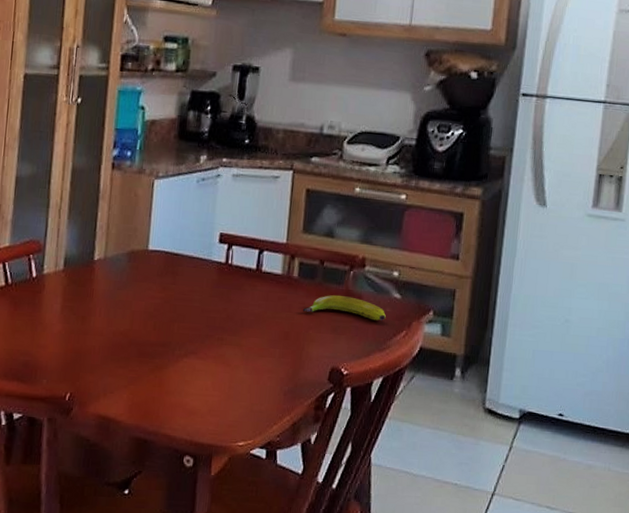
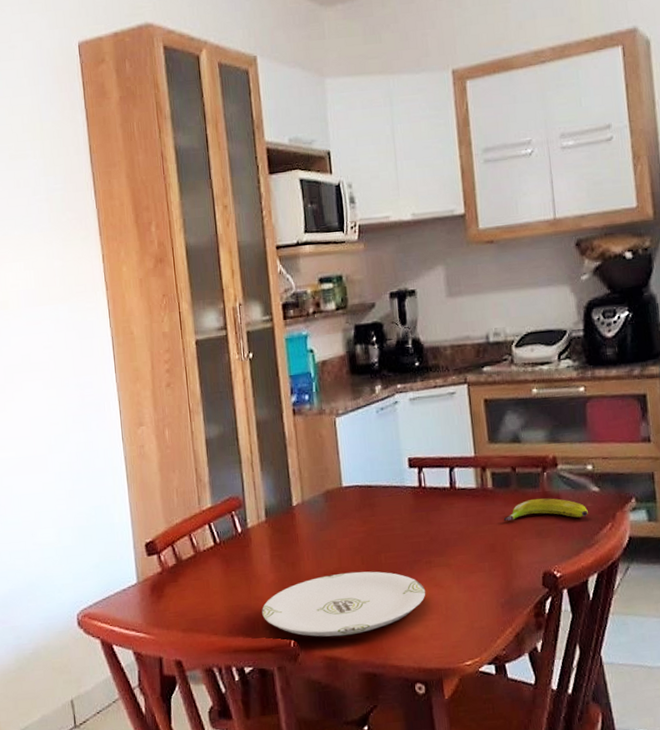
plate: none [42,335,213,398] -> present [262,571,426,637]

